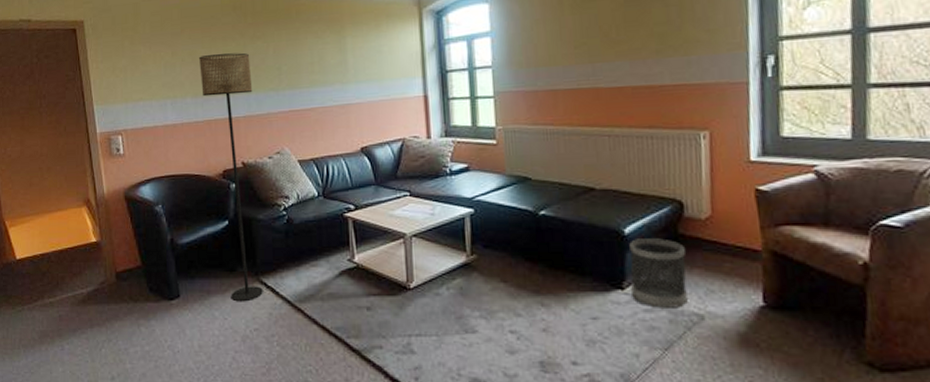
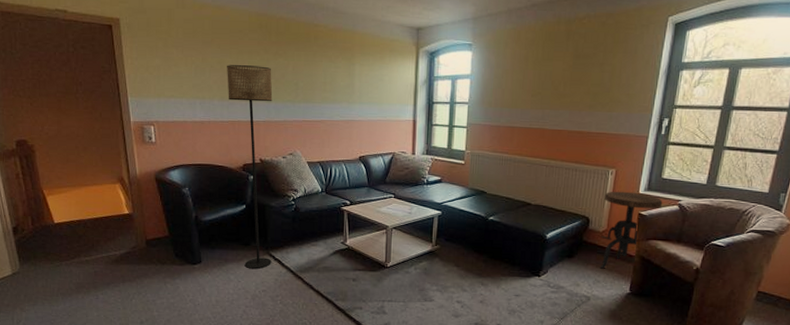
wastebasket: present [629,238,688,308] -> none [545,242,586,292]
side table: none [698,160,790,273] -> present [599,191,663,269]

